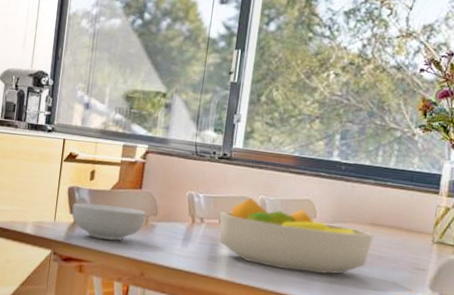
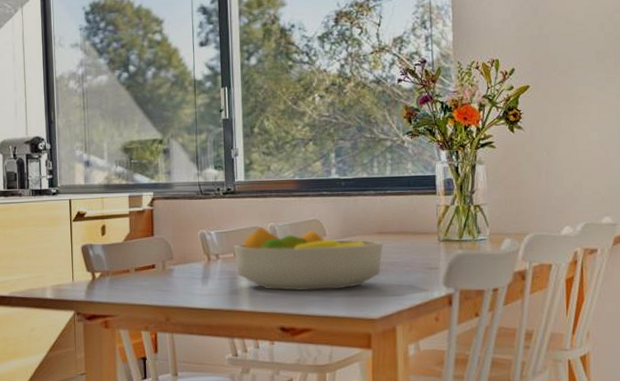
cereal bowl: present [72,202,146,241] -> none [89,256,162,292]

